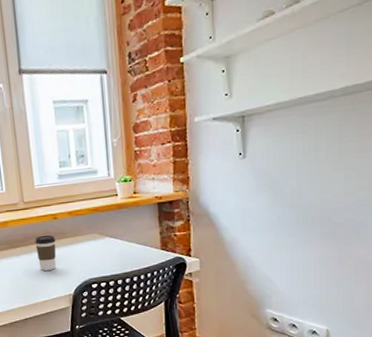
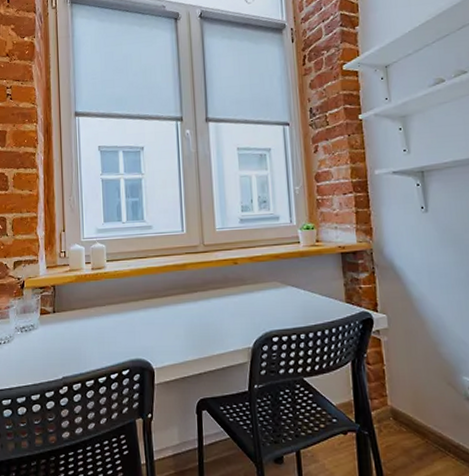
coffee cup: present [35,235,56,271] -> none [213,281,236,319]

